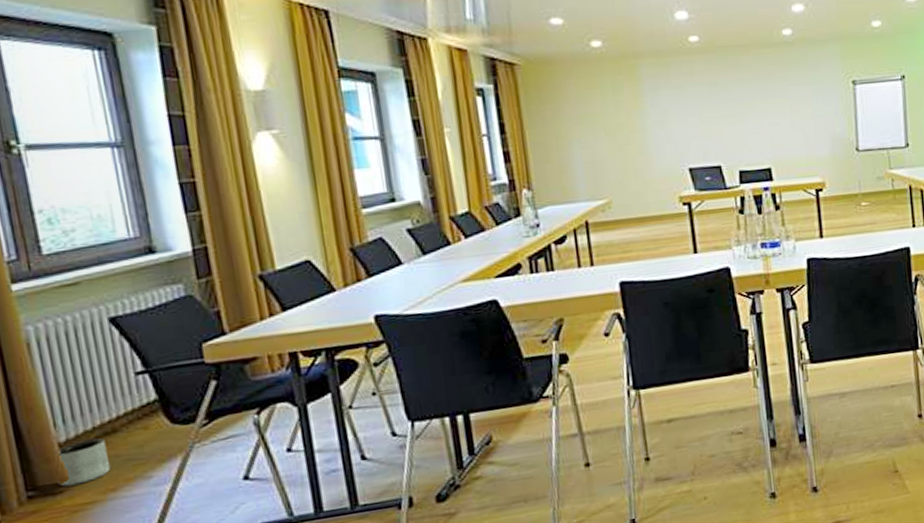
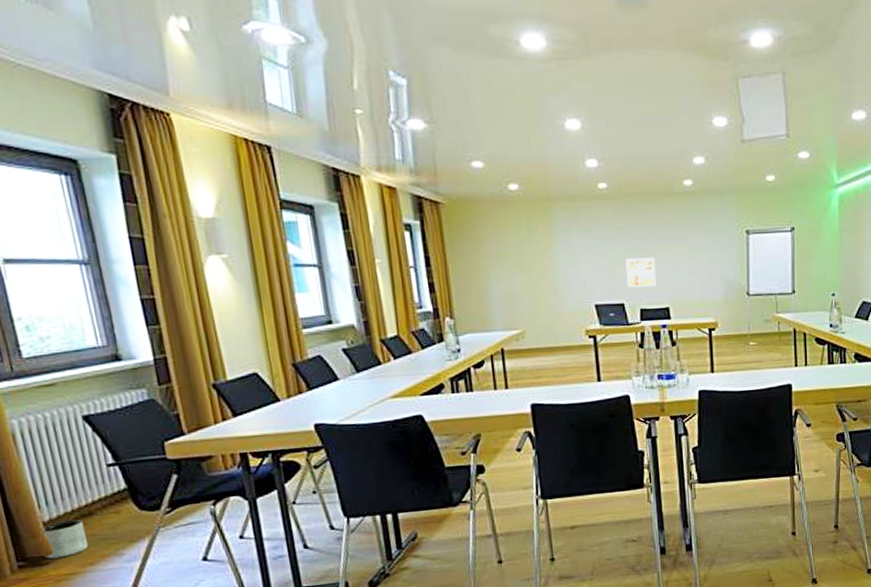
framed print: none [721,114,757,149] -> present [625,257,657,288]

